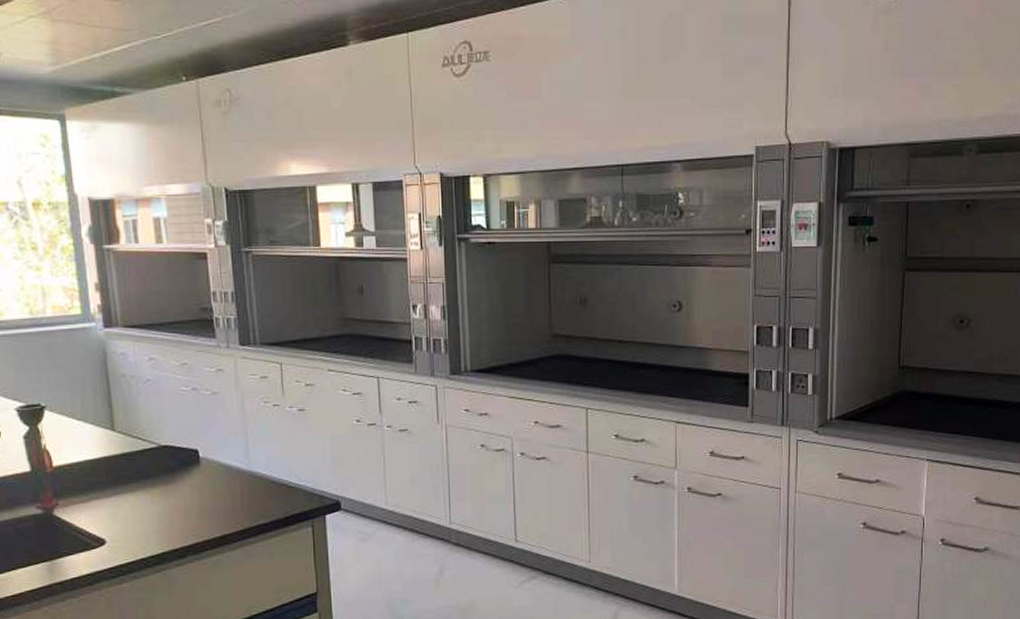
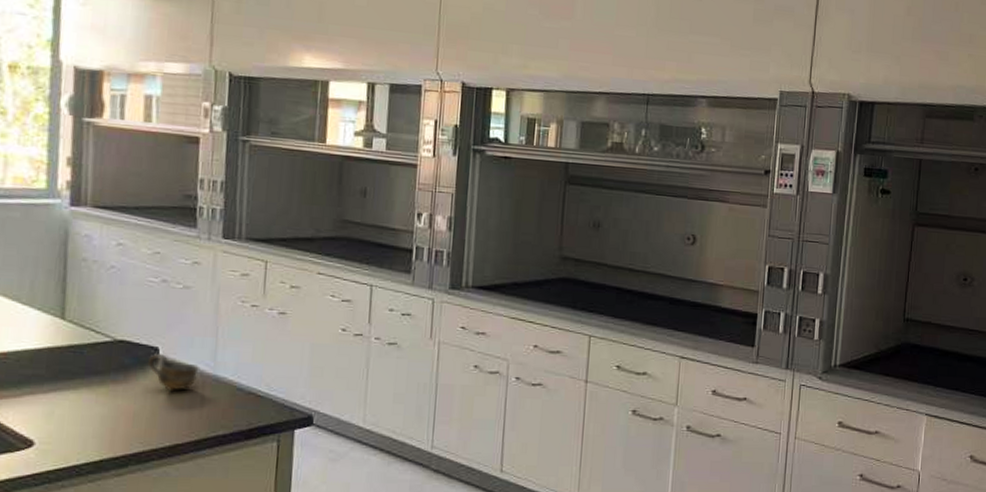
cup: none [190,455,235,488] -> present [147,354,199,391]

